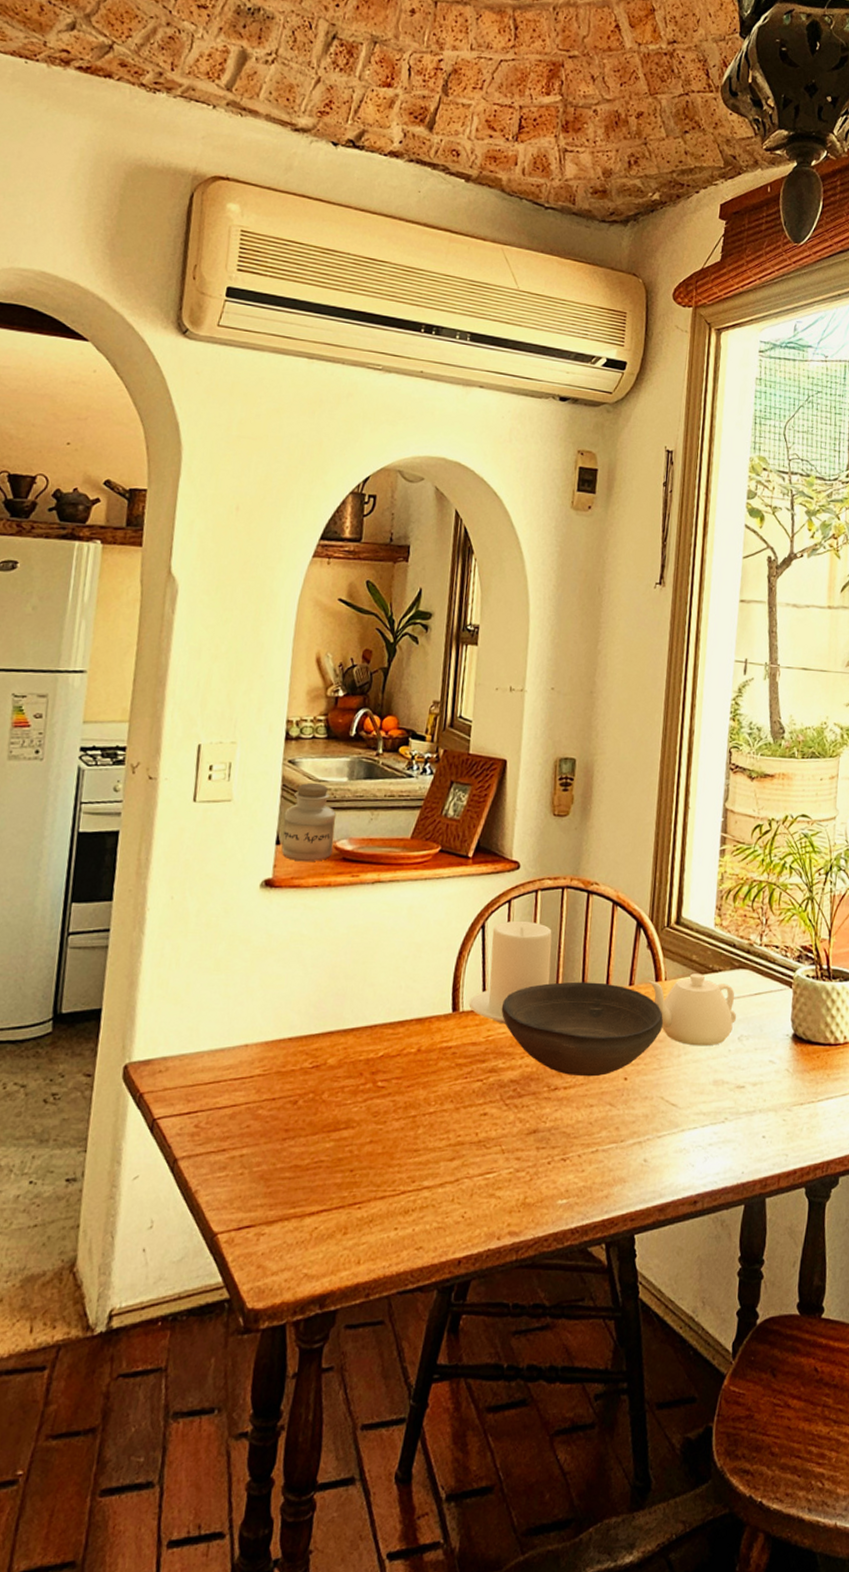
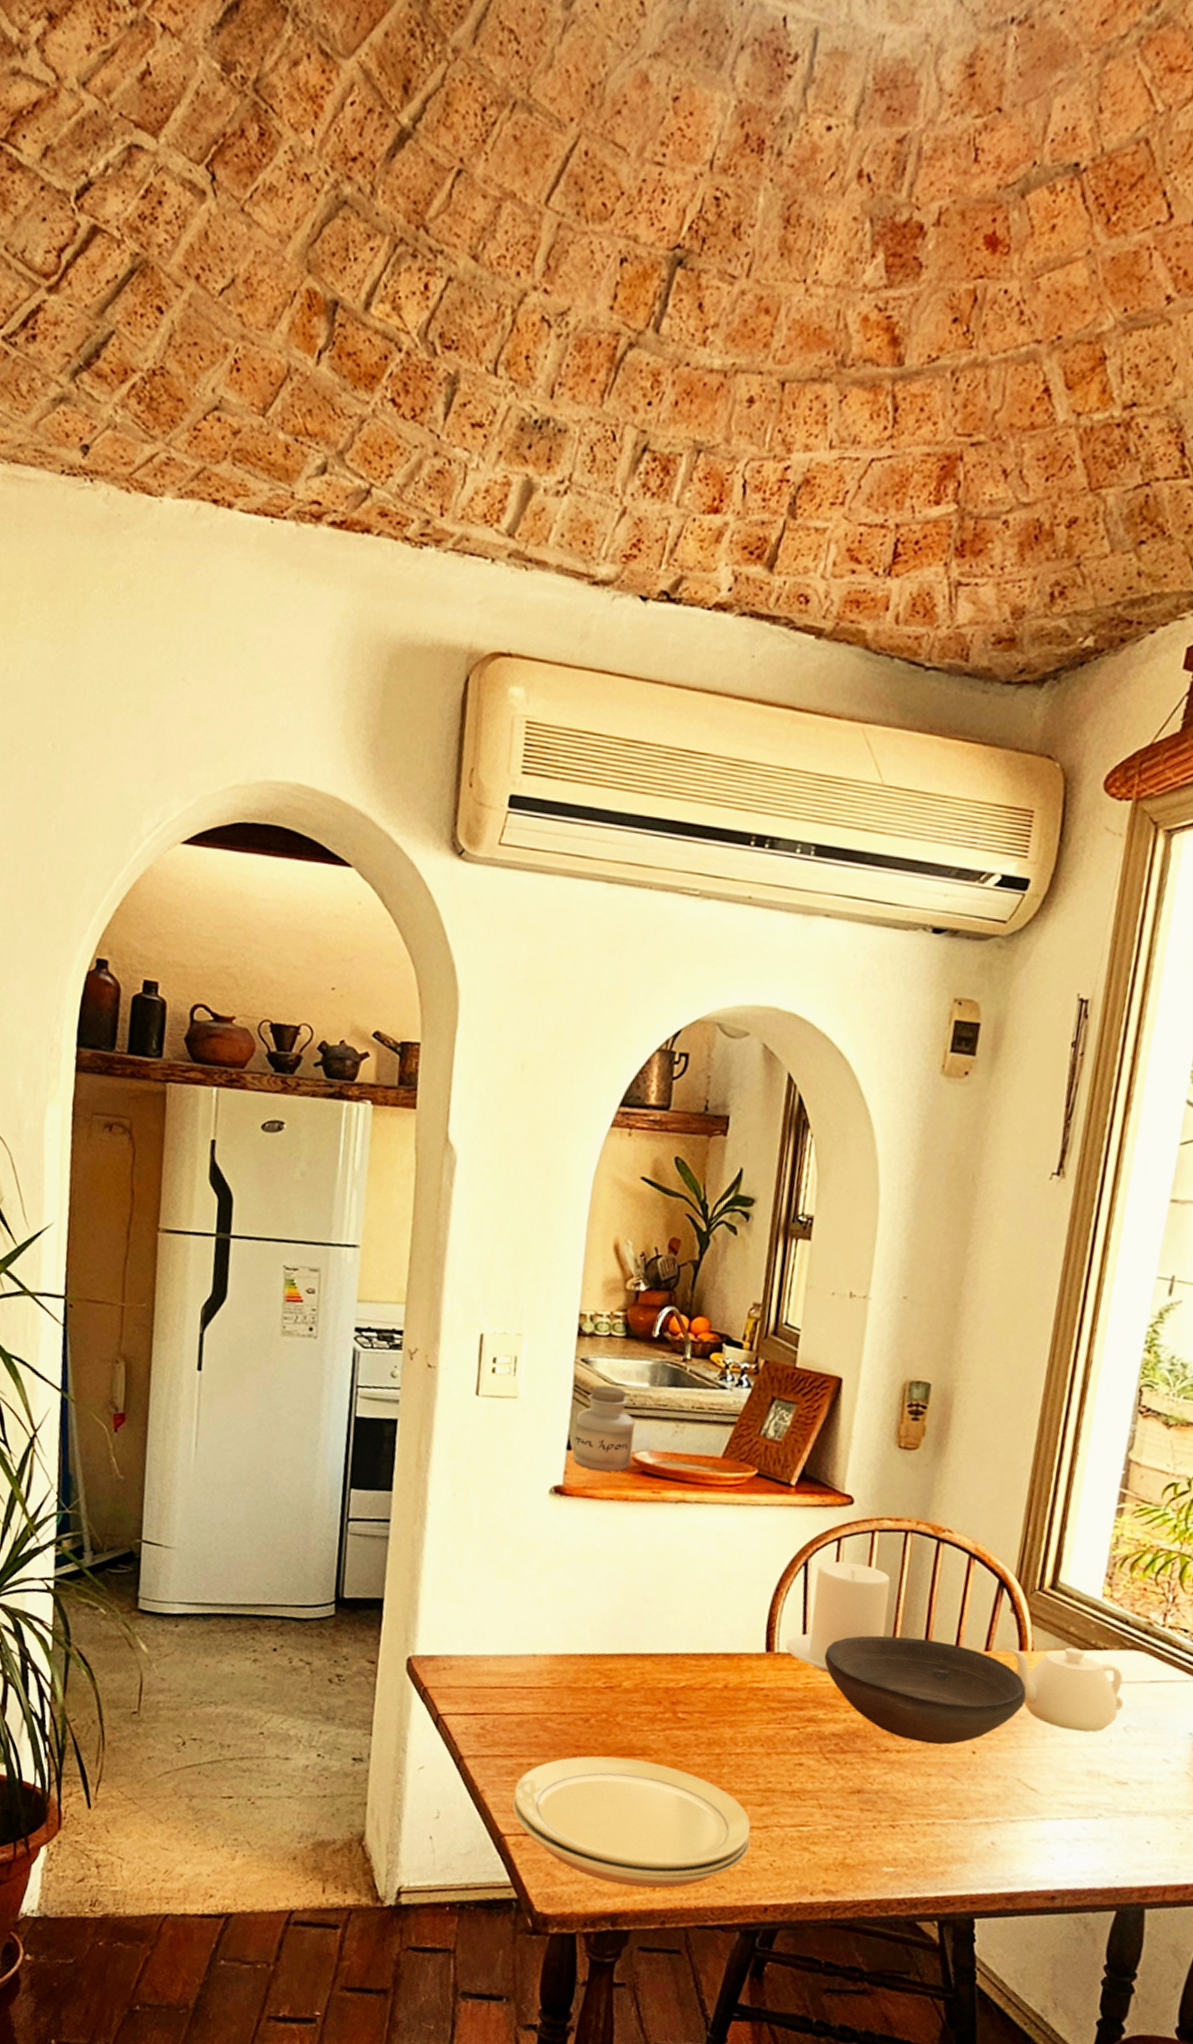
plate: none [224,1134,444,1264] -> present [511,1756,751,1889]

